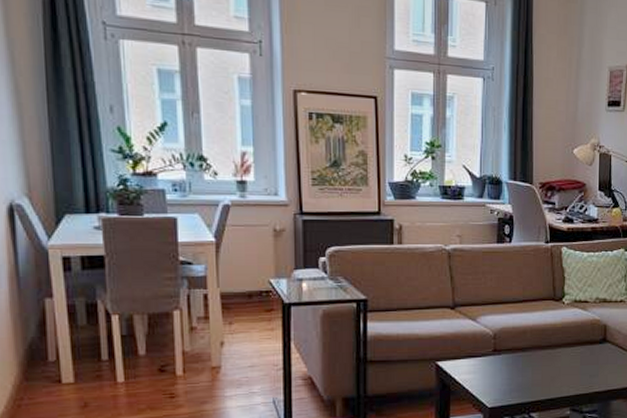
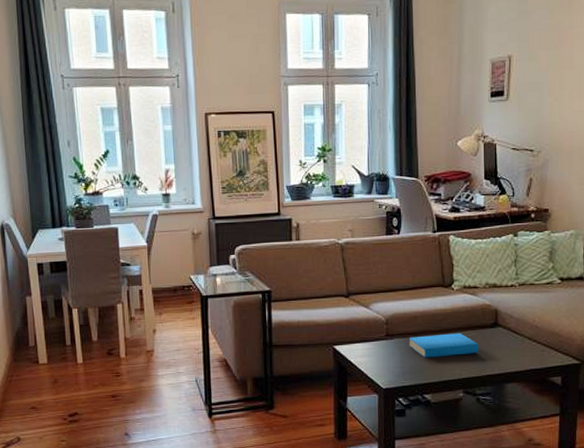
book: none [517,349,587,375] -> present [409,333,479,358]

